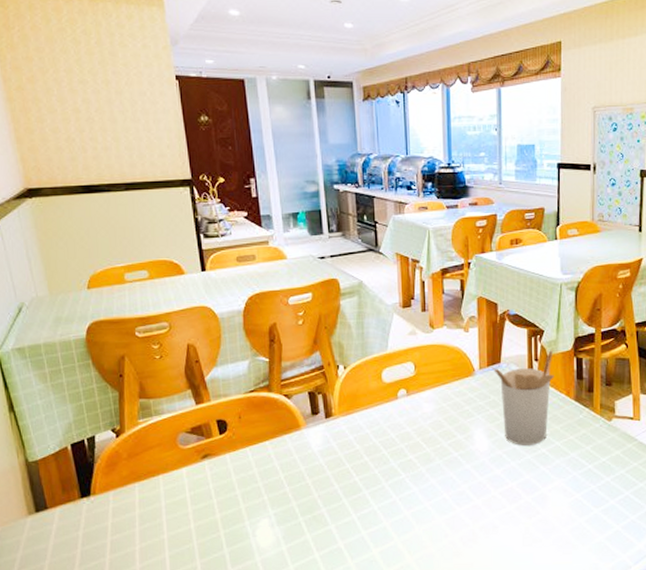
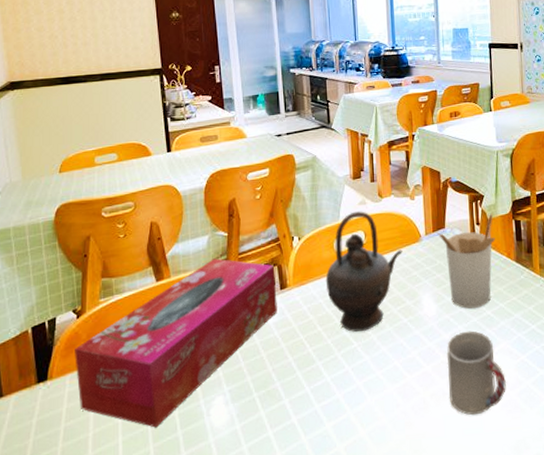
tissue box: none [116,384,323,545] -> present [75,258,277,428]
teapot: none [372,341,454,463] -> present [325,211,403,332]
cup: none [497,467,558,549] -> present [446,331,506,416]

